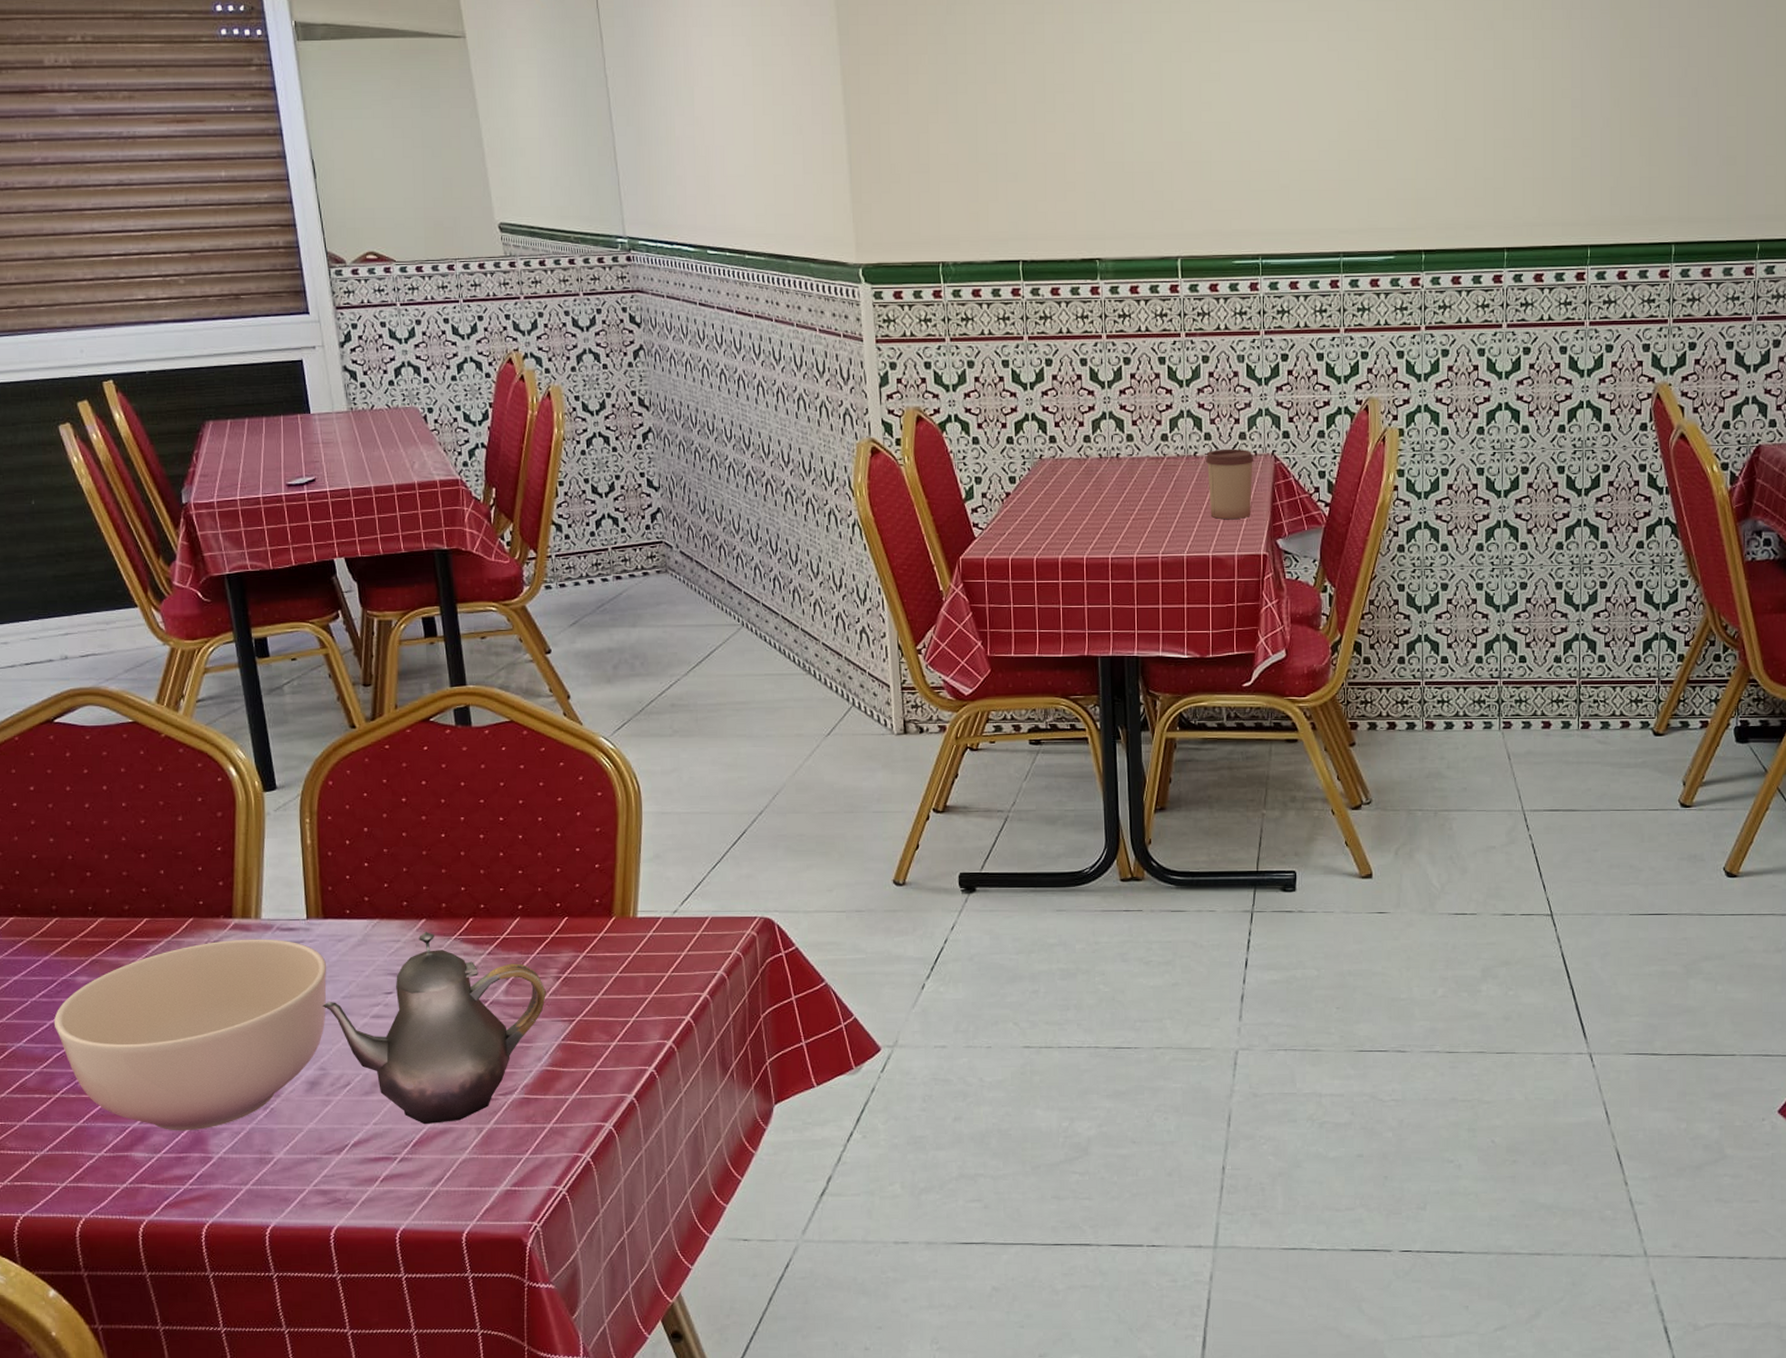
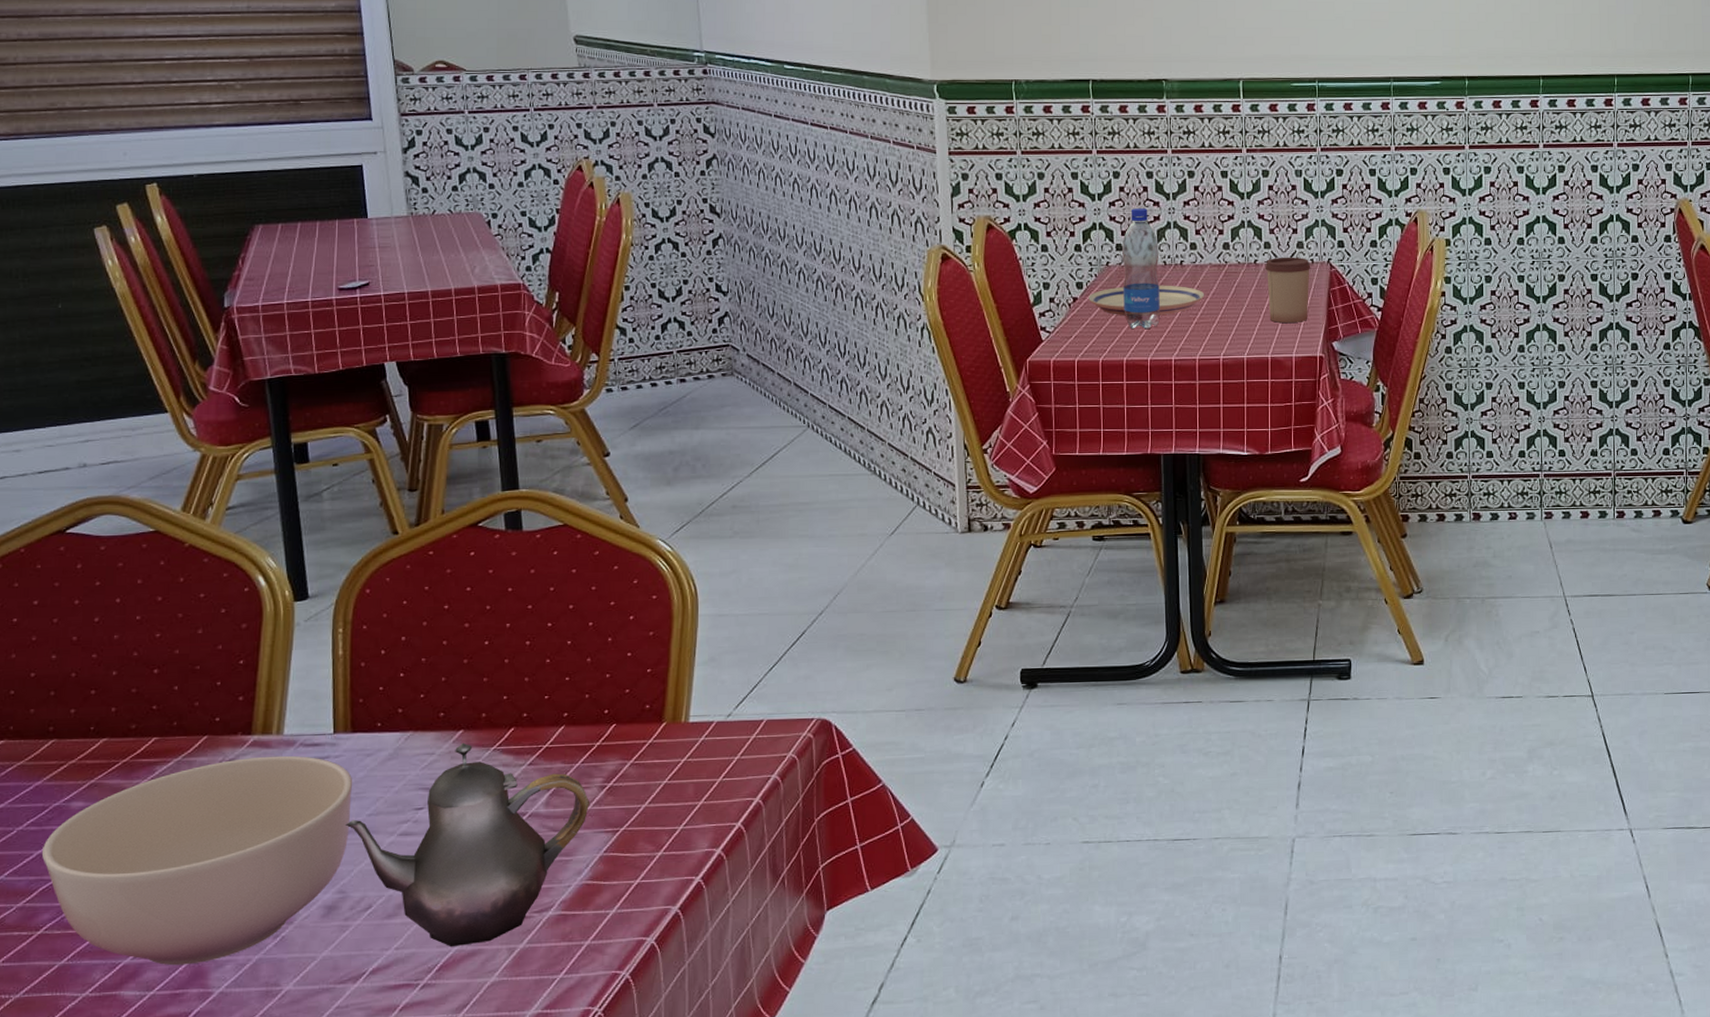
plate: none [1022,479,1142,512] -> present [1088,285,1205,316]
bottle: none [1056,398,1097,526] -> present [1122,208,1161,330]

